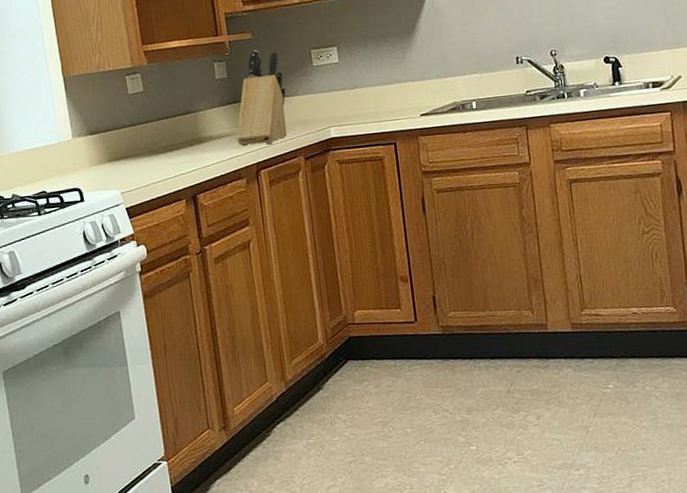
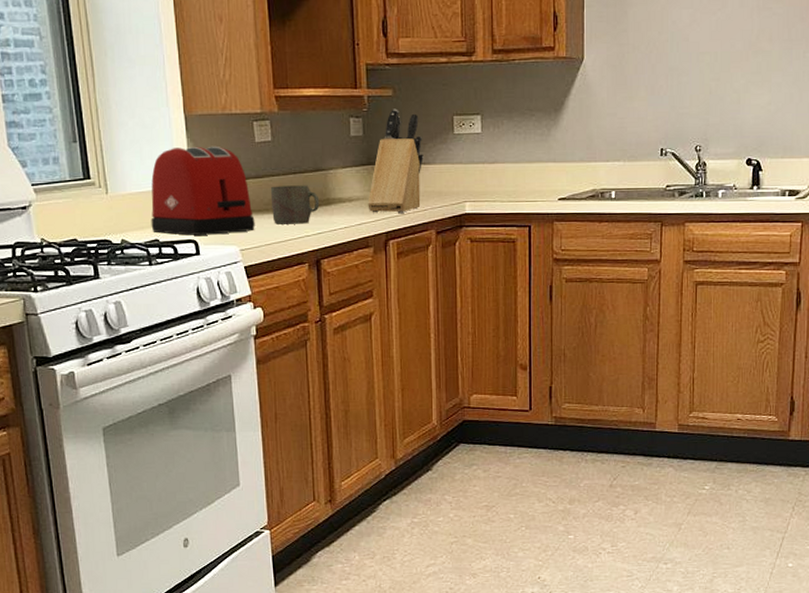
toaster: none [36,101,134,185] -> present [151,145,255,235]
mug: none [145,127,192,167] -> present [270,185,320,225]

